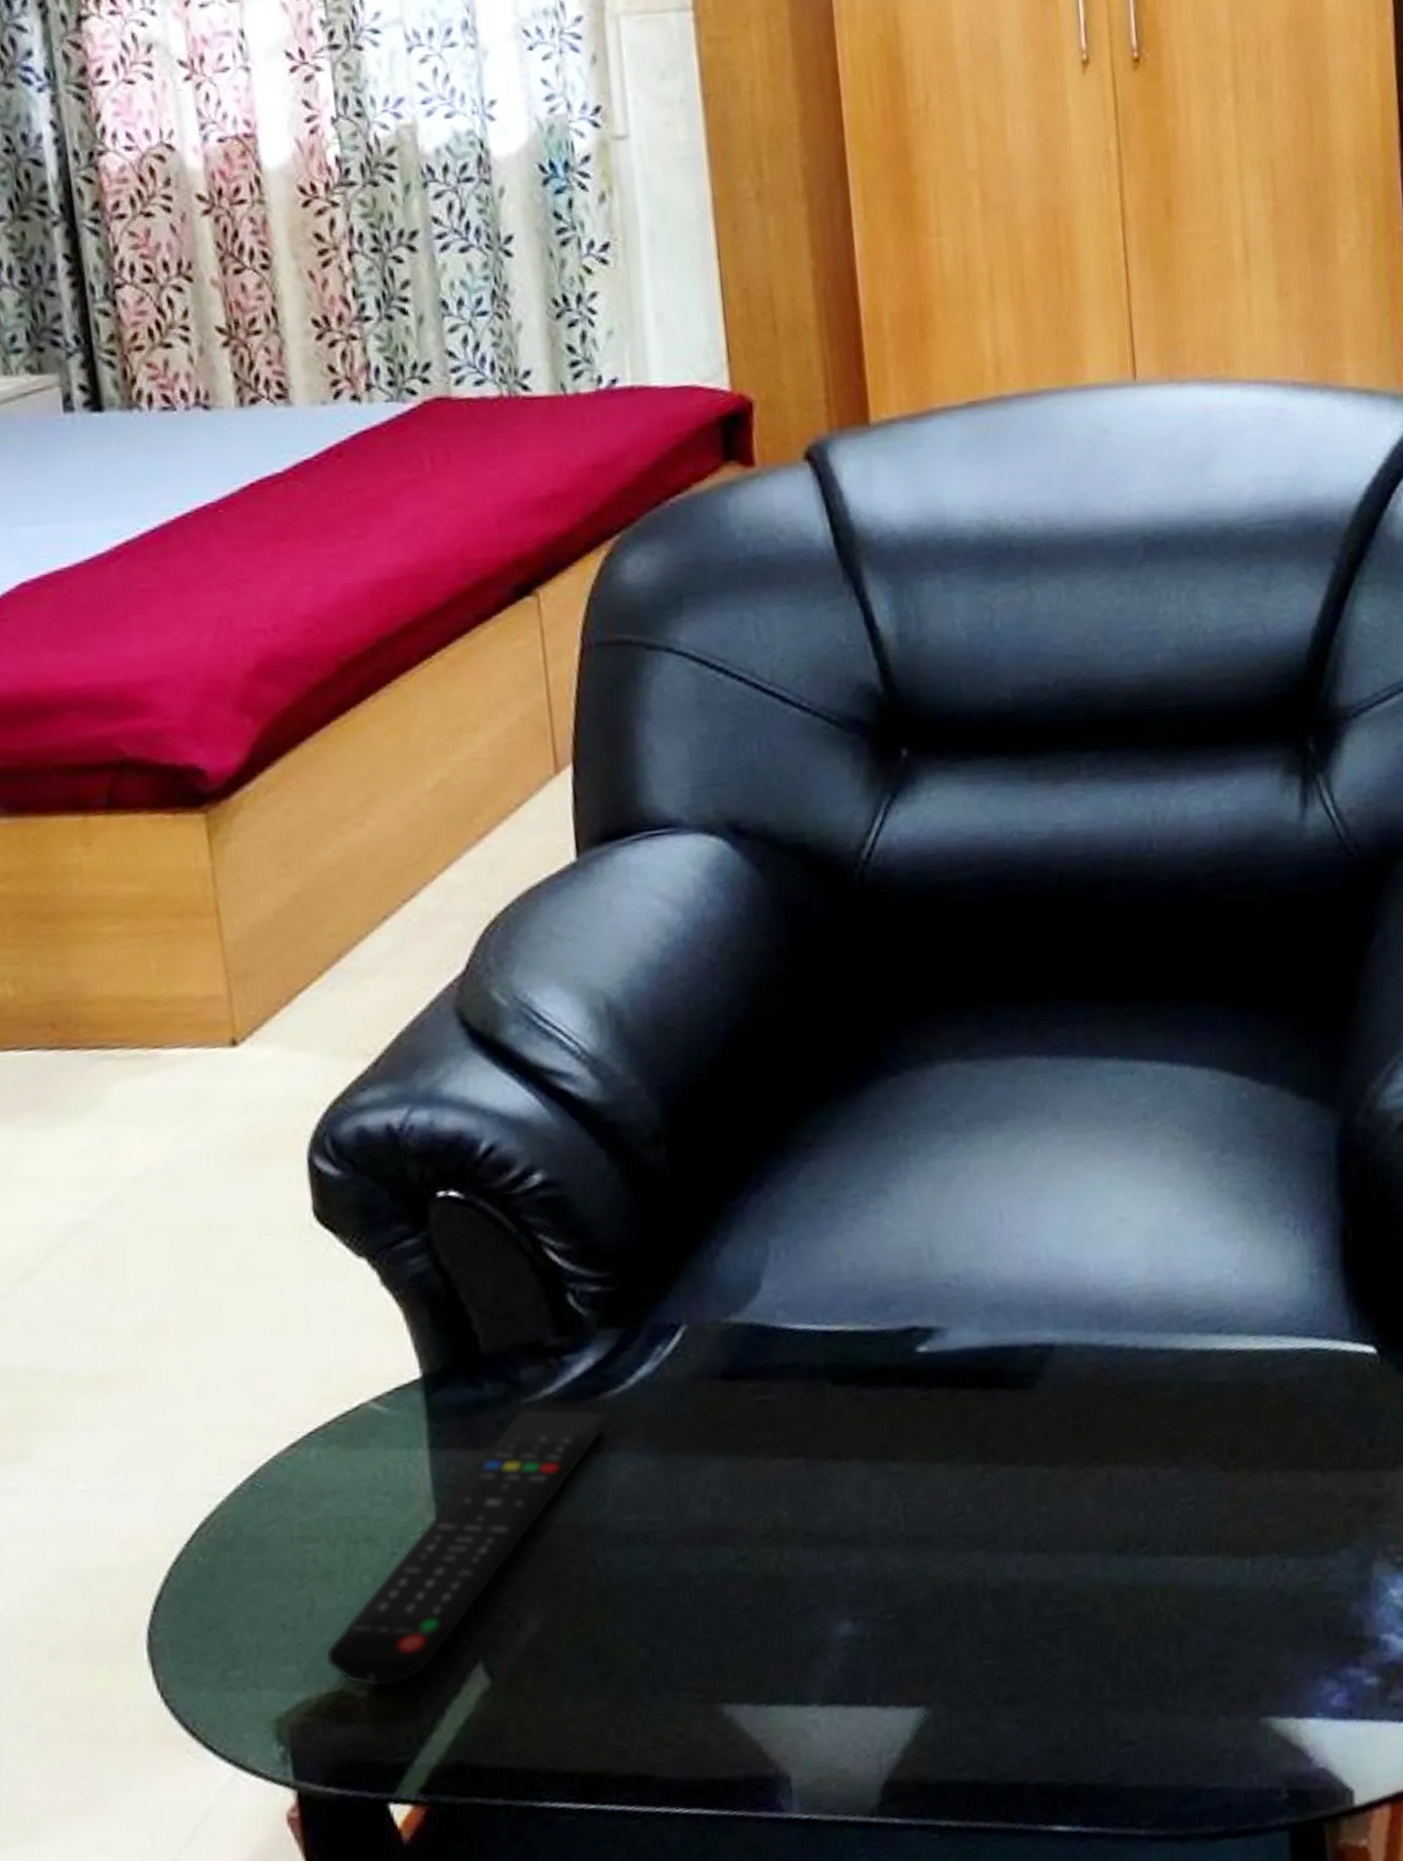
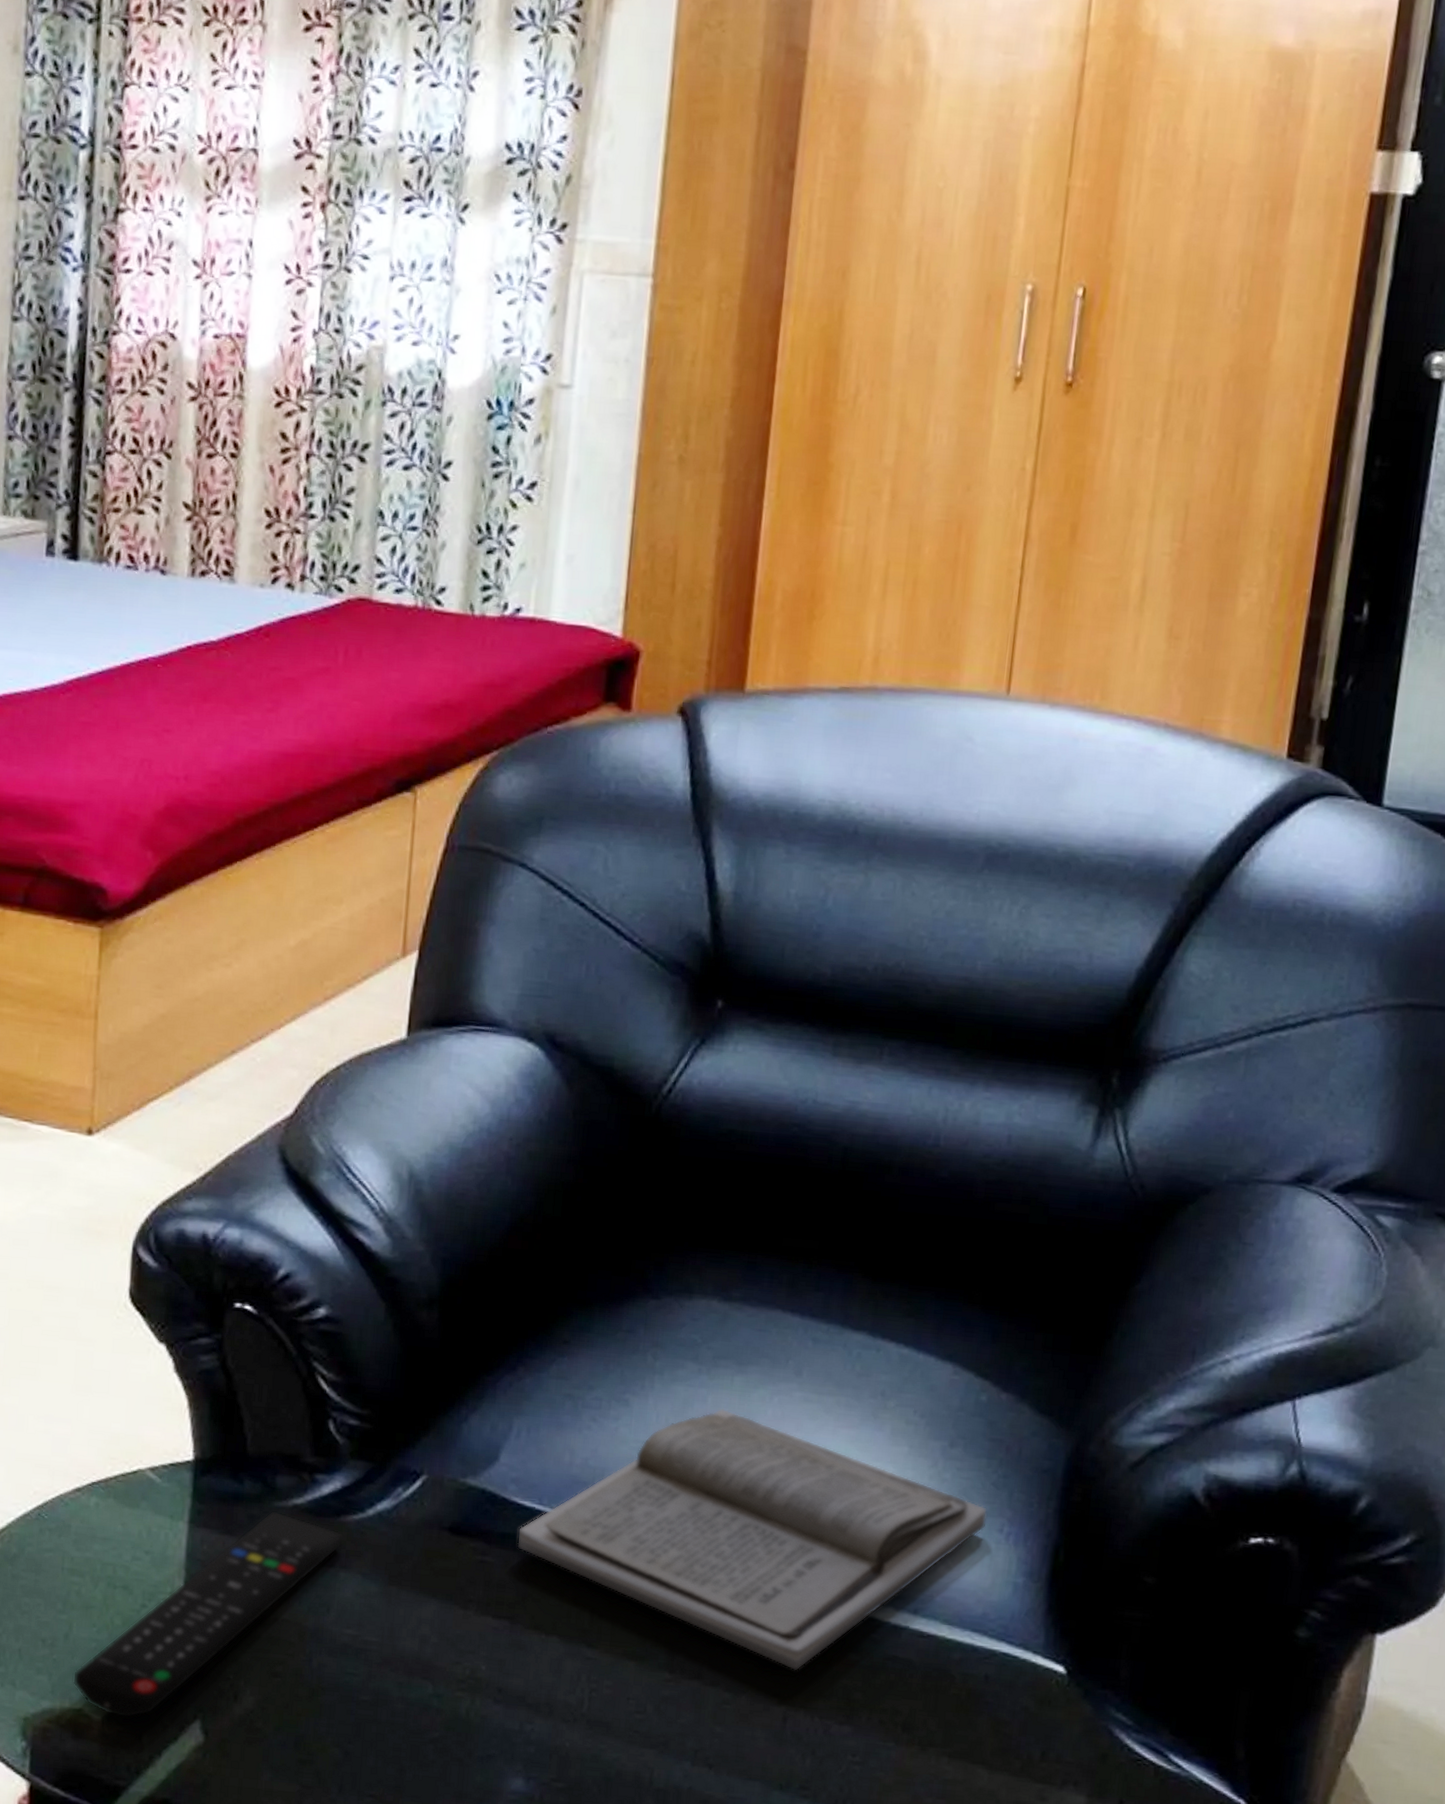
book: none [795,1172,1272,1426] -> present [517,1408,988,1671]

